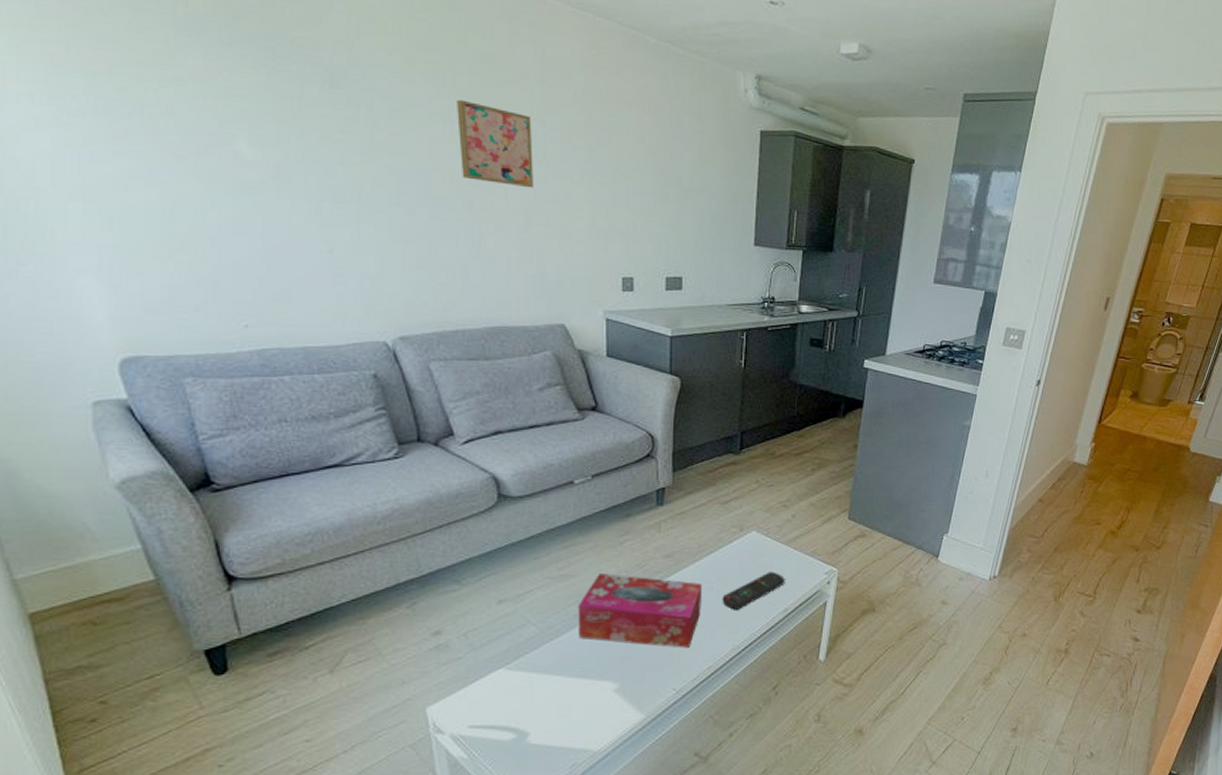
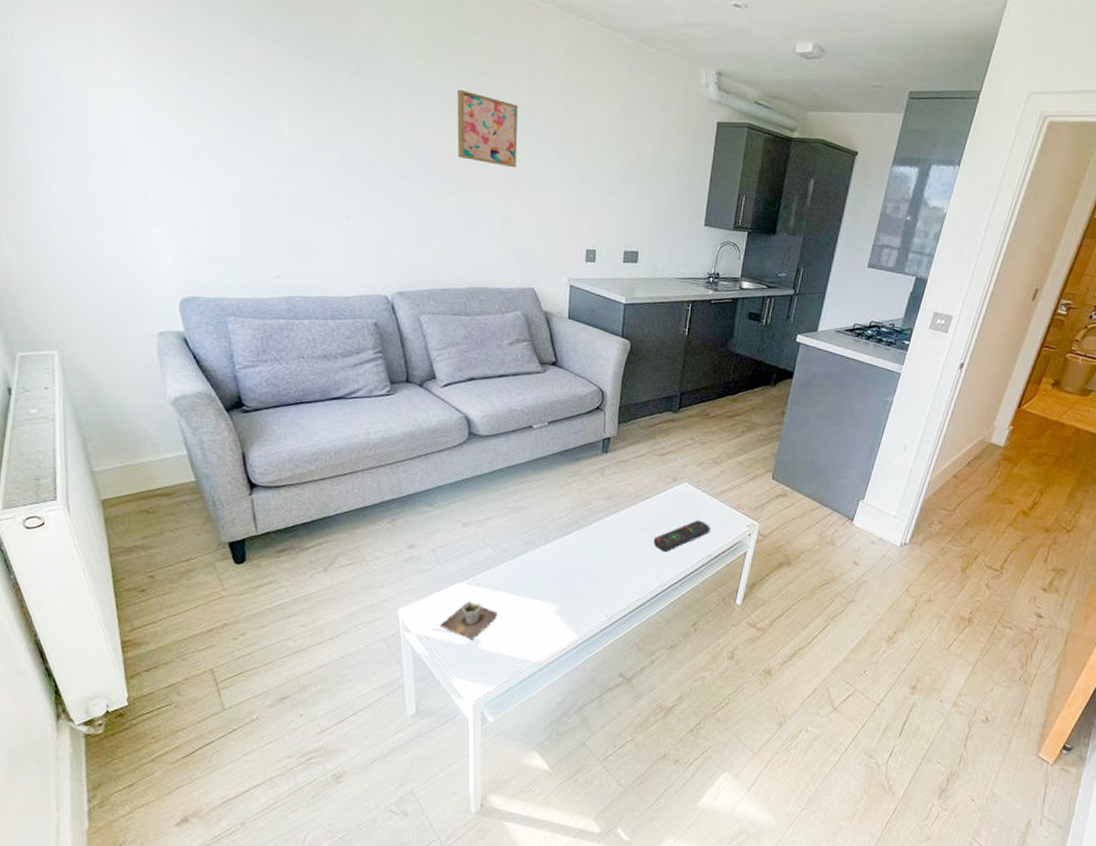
cup: none [479,689,547,734] -> present [440,601,498,640]
tissue box: present [577,573,703,648] -> none [528,508,637,581]

